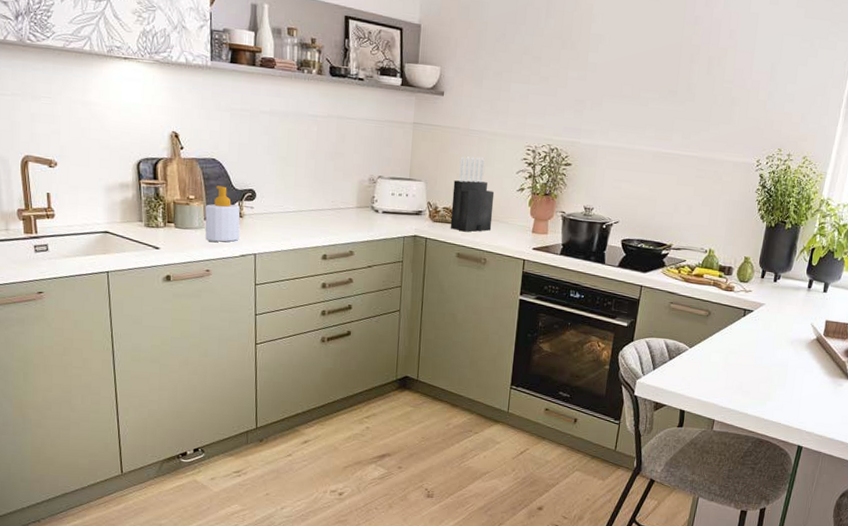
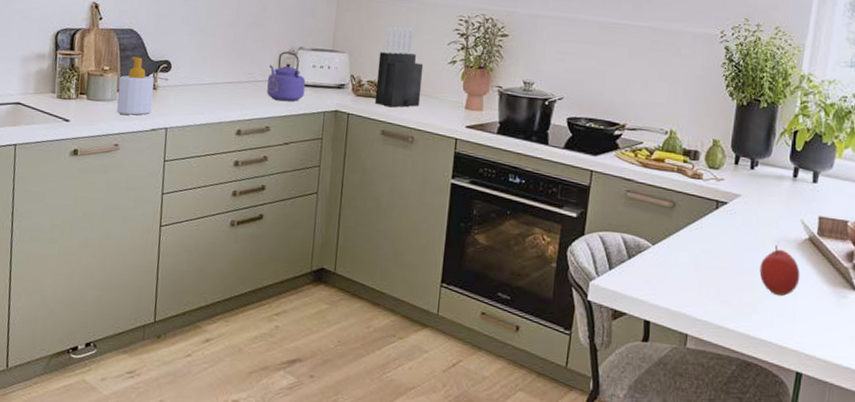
kettle: none [349,180,386,227] -> present [267,51,306,102]
fruit: none [775,345,808,387] -> present [759,245,800,297]

